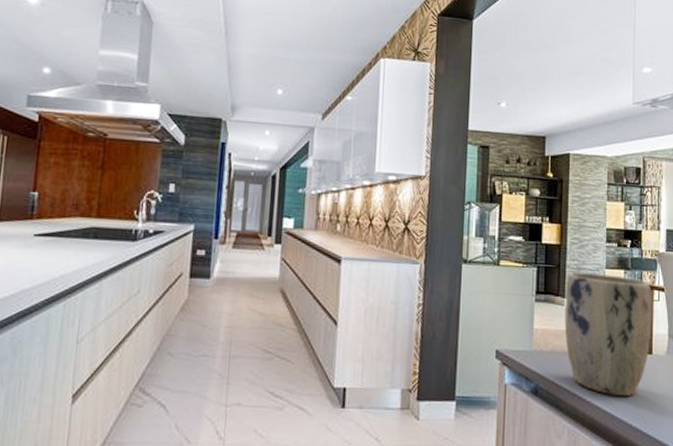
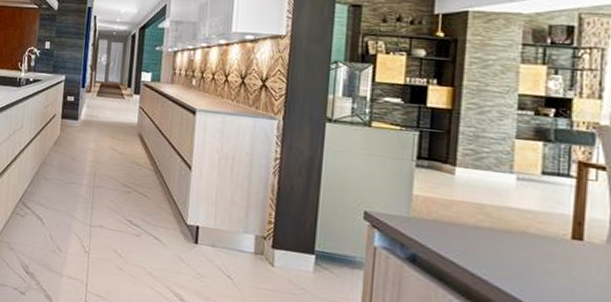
plant pot: present [564,271,652,396] -> none [454,138,585,283]

